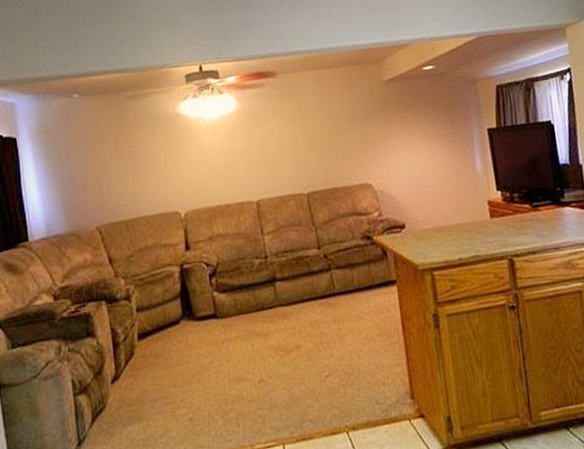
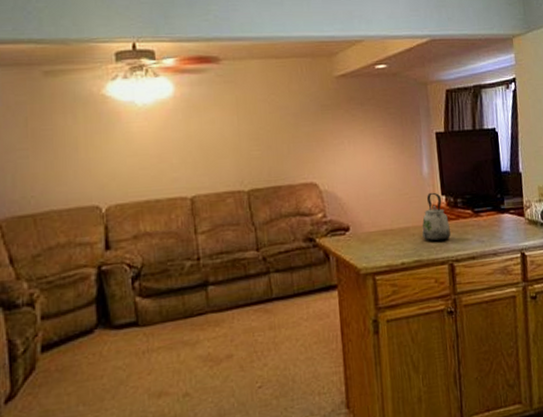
kettle: none [478,188,509,237] -> present [422,192,451,242]

